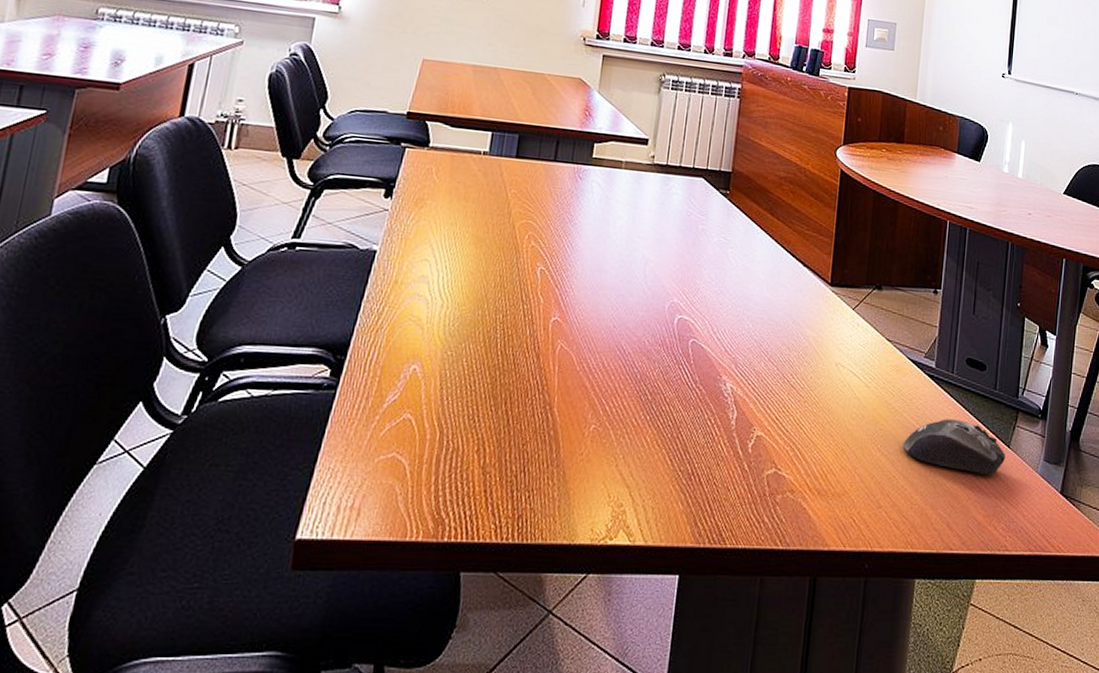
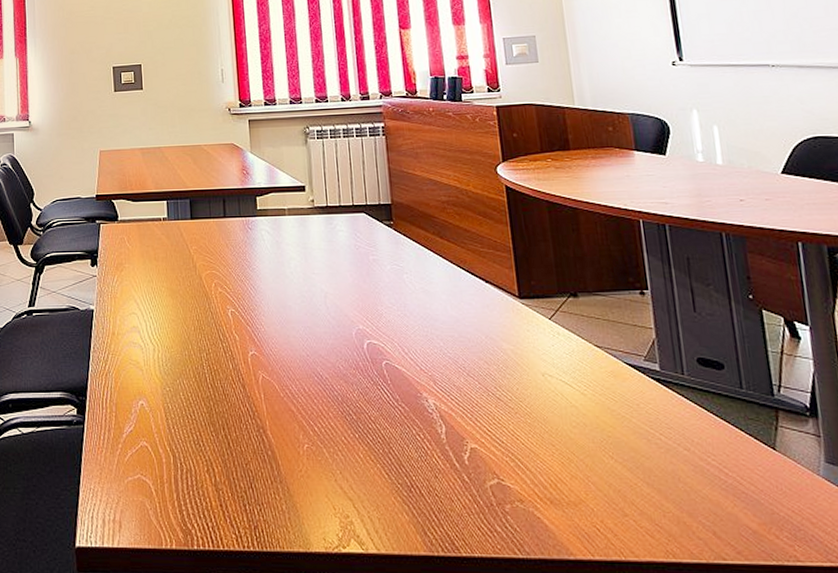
computer mouse: present [902,419,1006,474] -> none [638,422,773,479]

